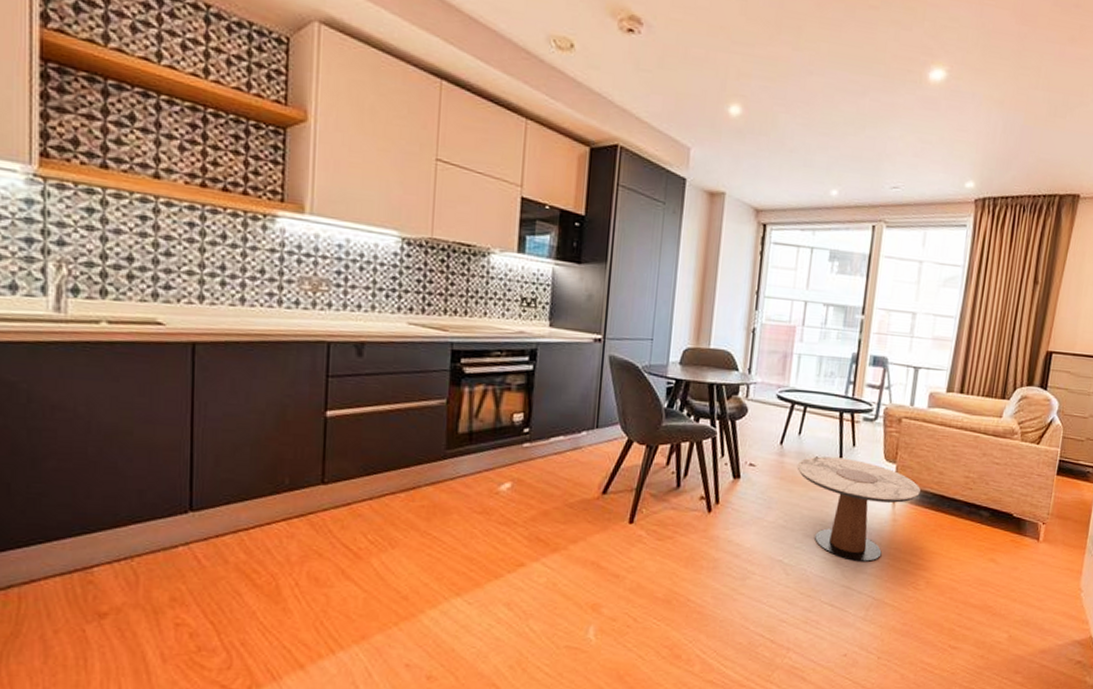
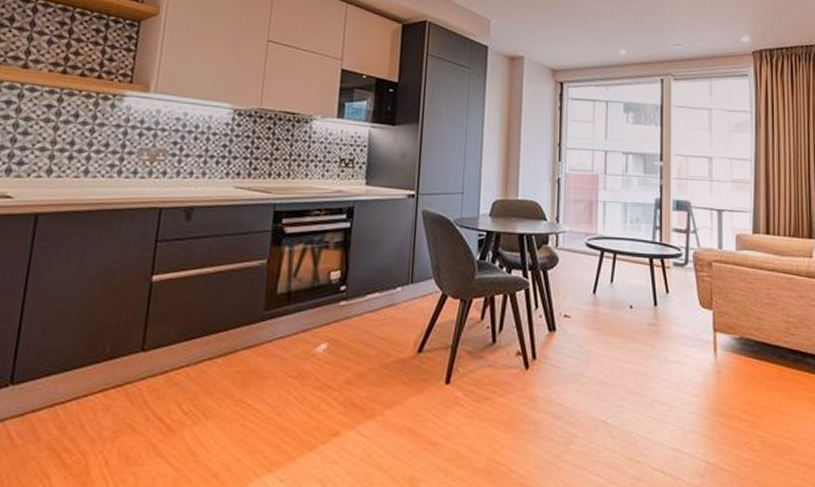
side table: present [797,456,921,562] -> none [612,305,741,420]

